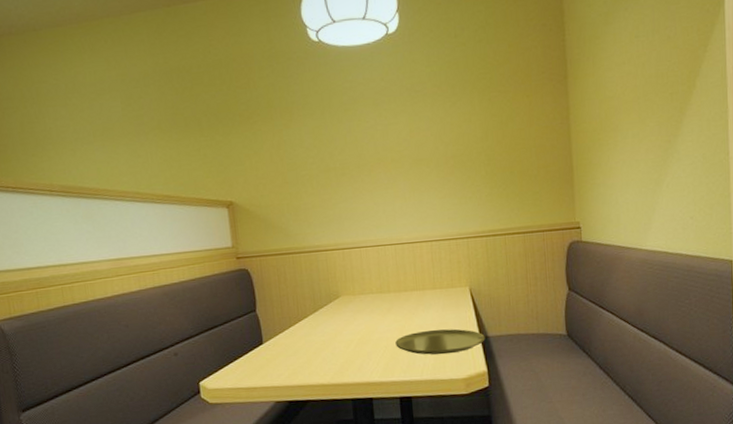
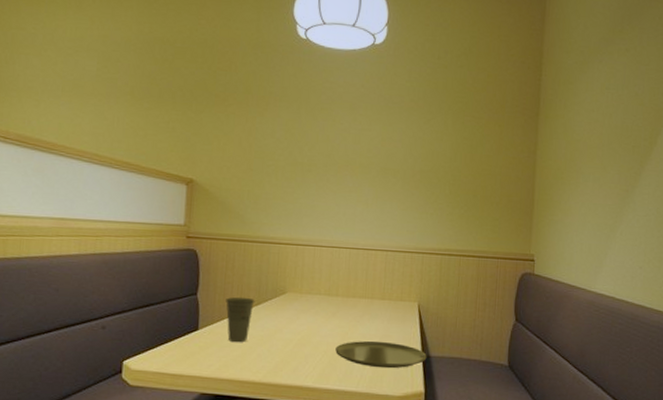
cup: none [284,306,312,350] -> present [226,297,255,342]

